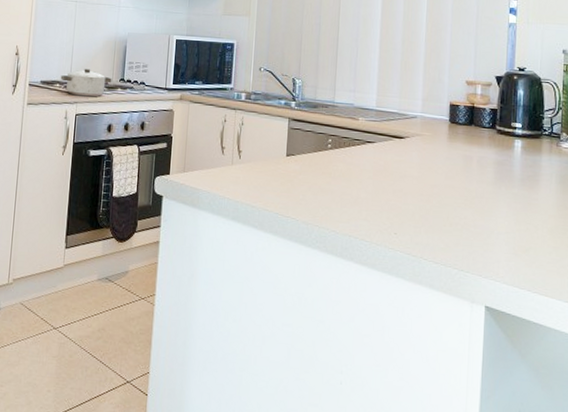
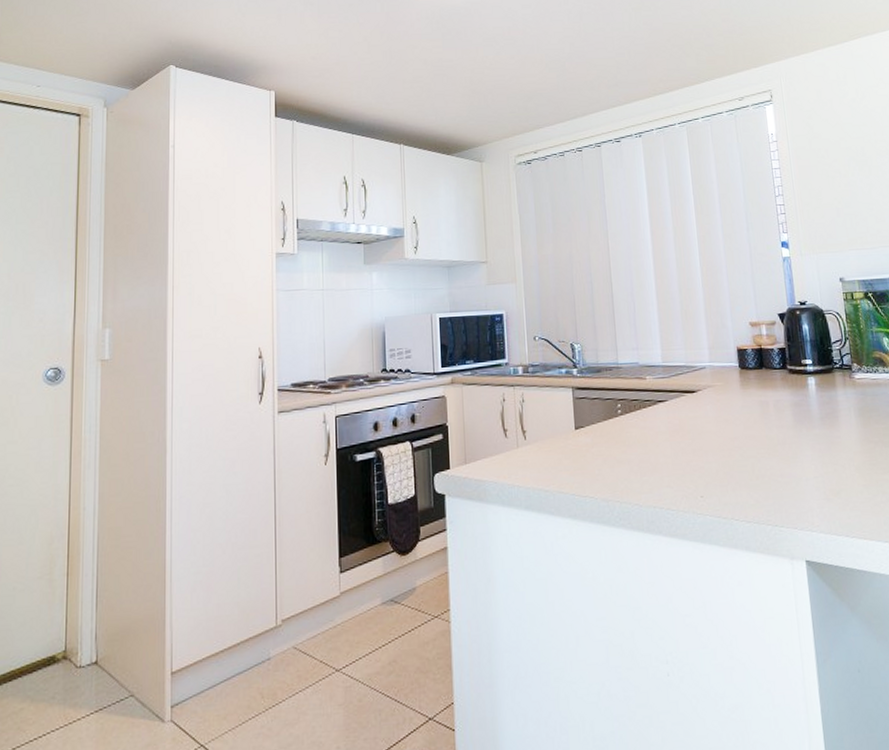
cooking pot: present [60,68,112,97] -> none [313,363,373,395]

